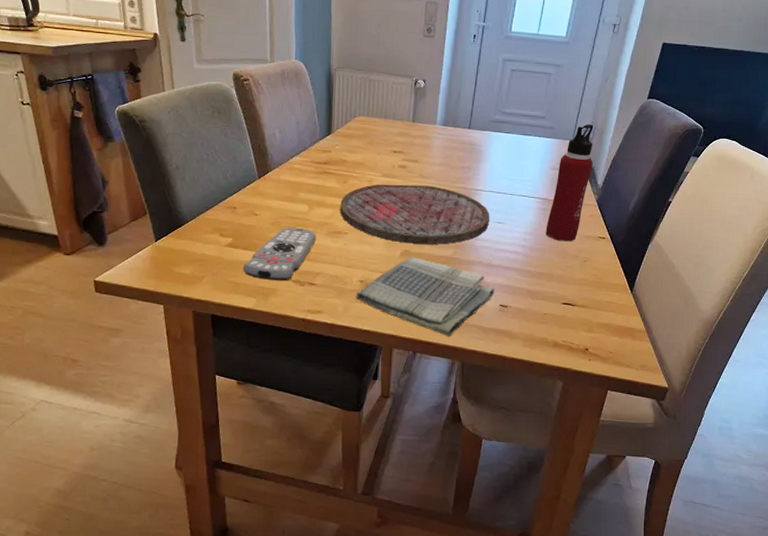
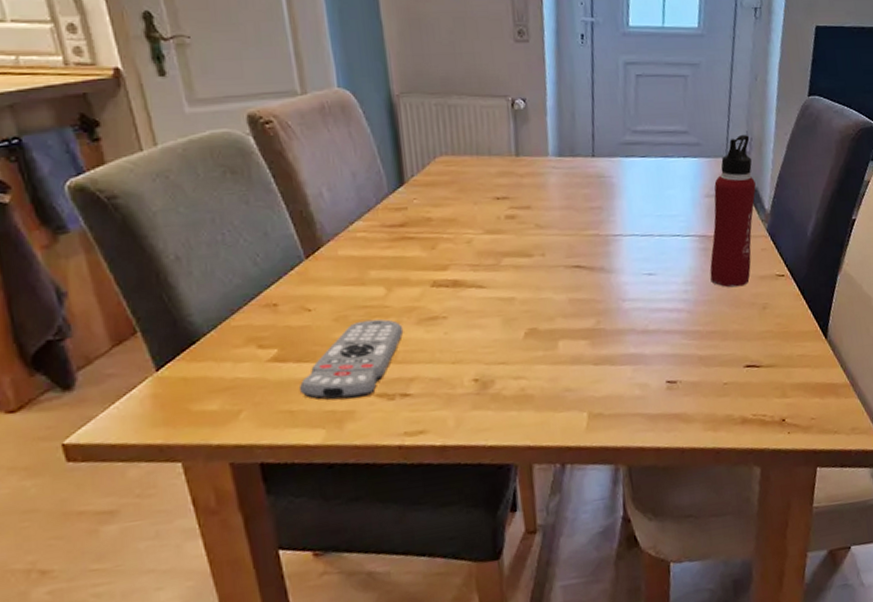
cutting board: present [340,184,490,244] -> none [431,237,638,319]
dish towel: present [356,257,495,337] -> none [471,336,658,436]

